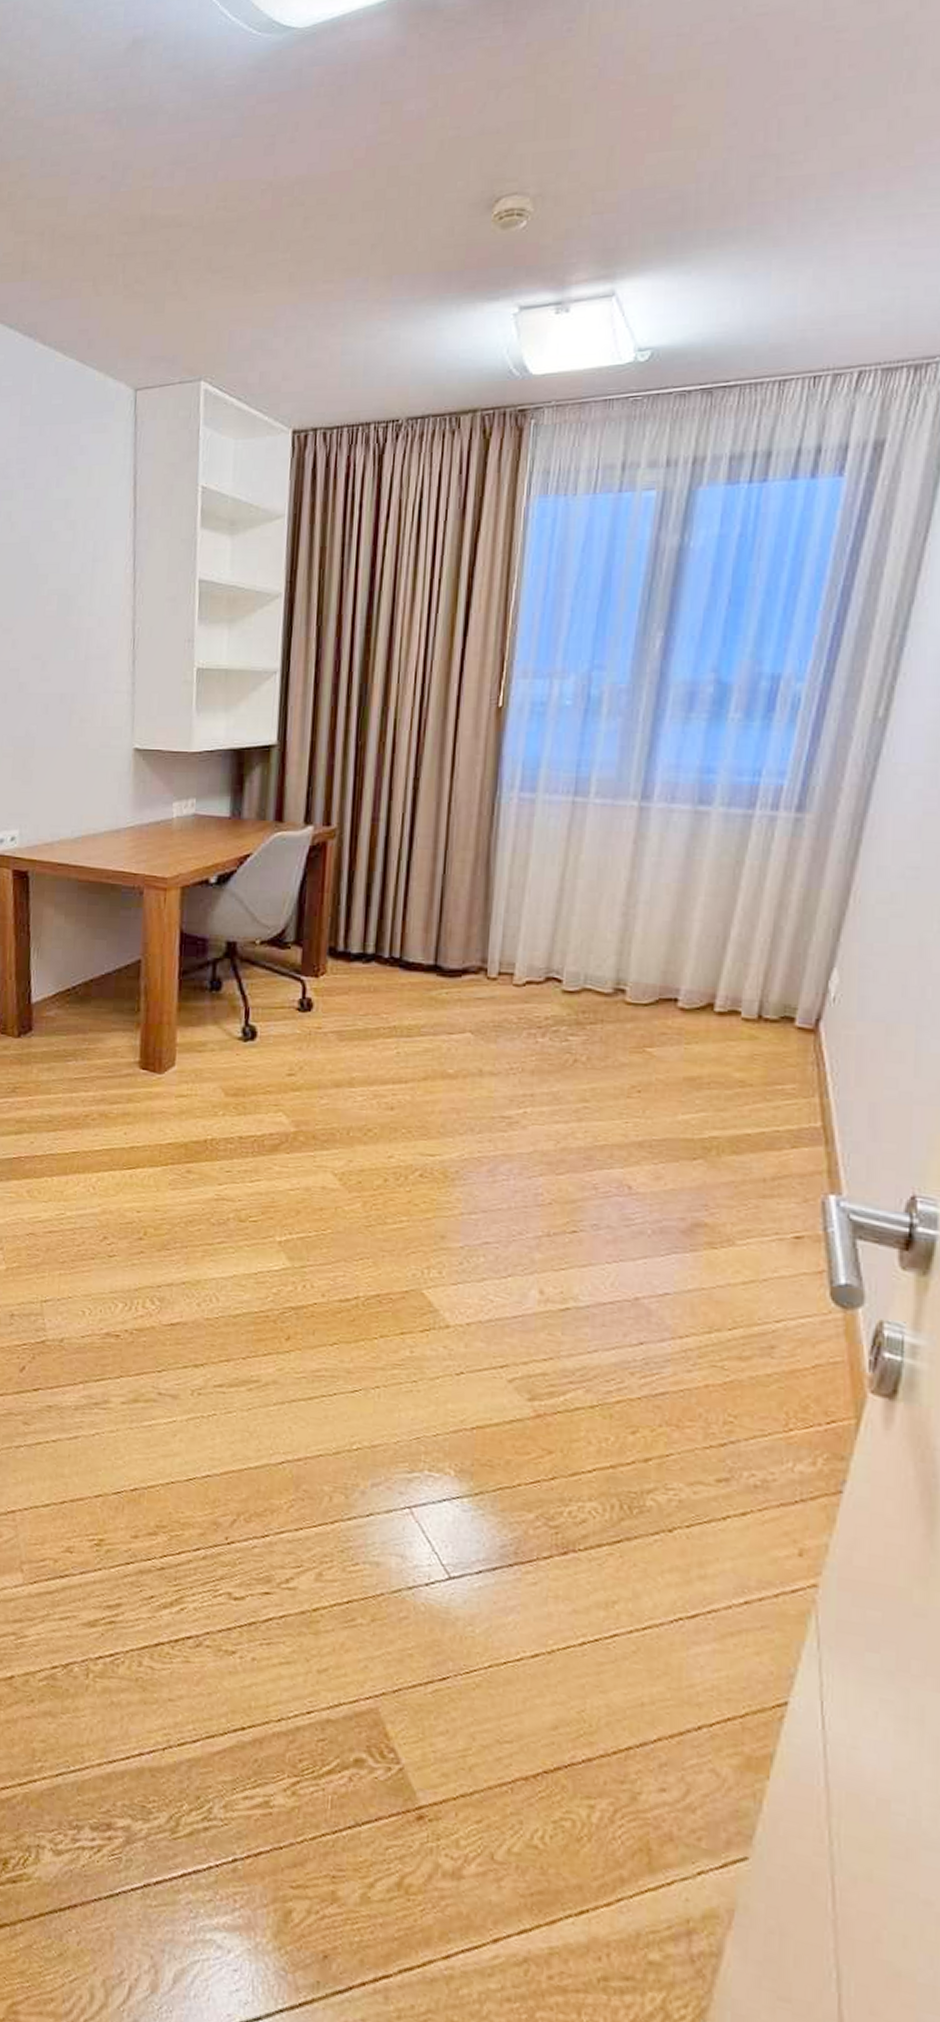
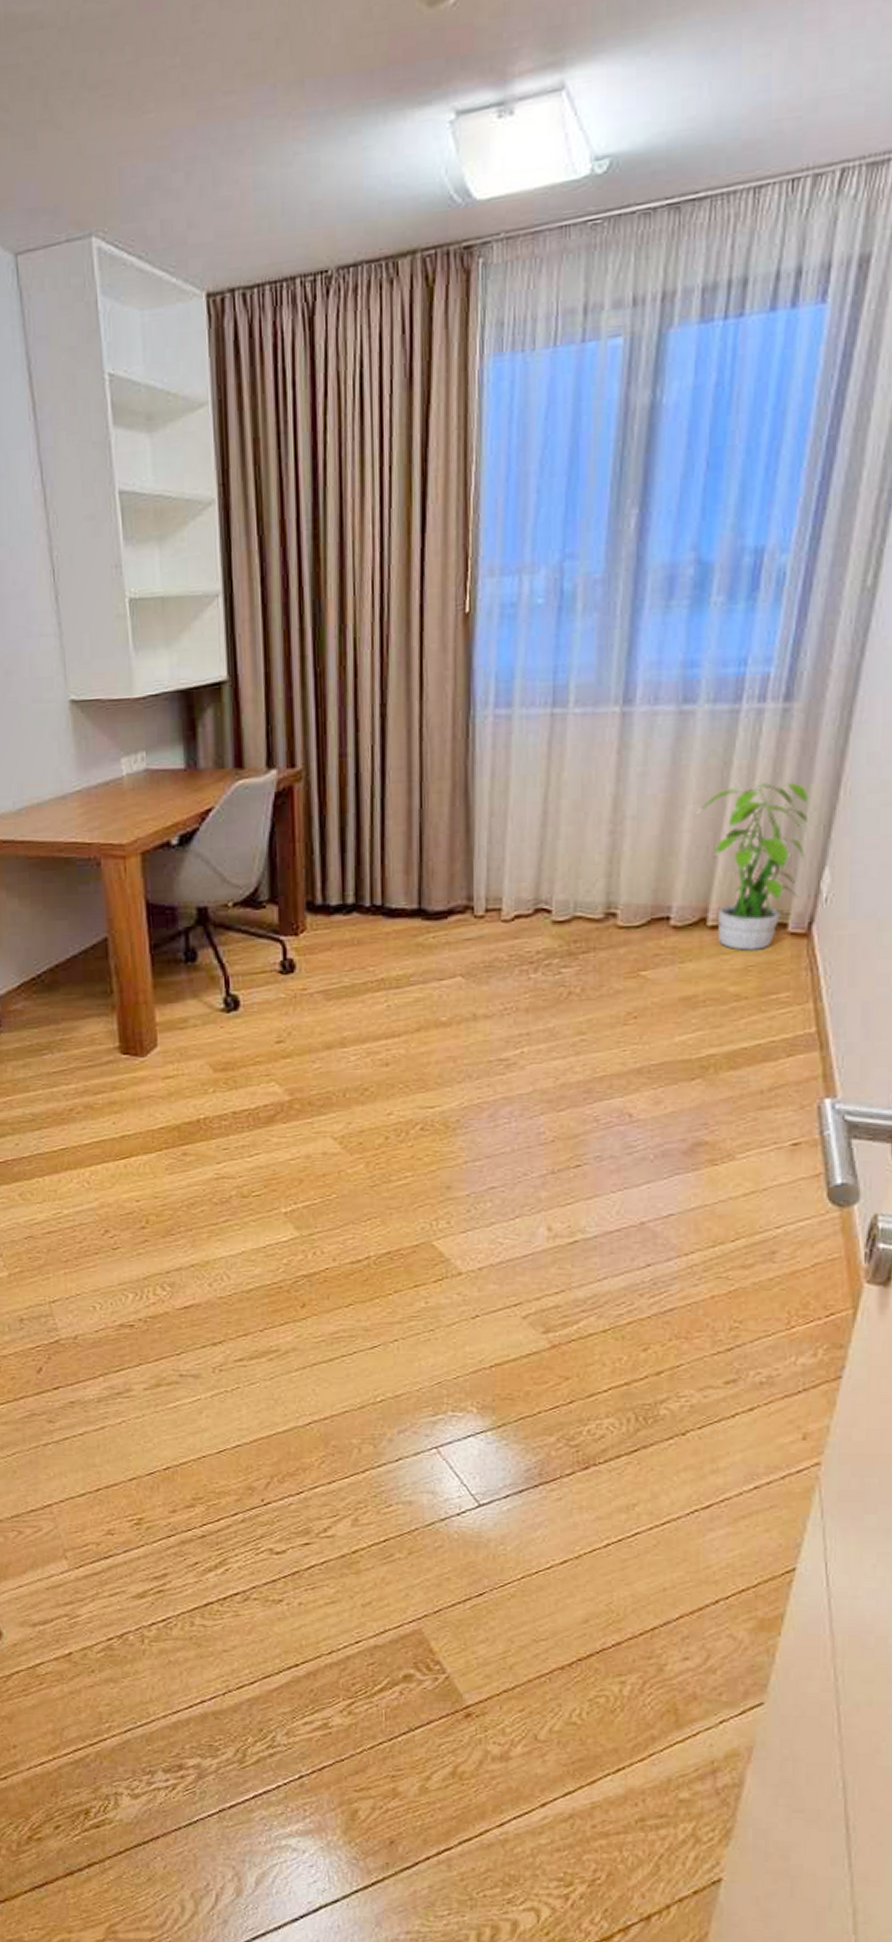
potted plant: none [708,876,819,1040] -> present [696,778,809,951]

